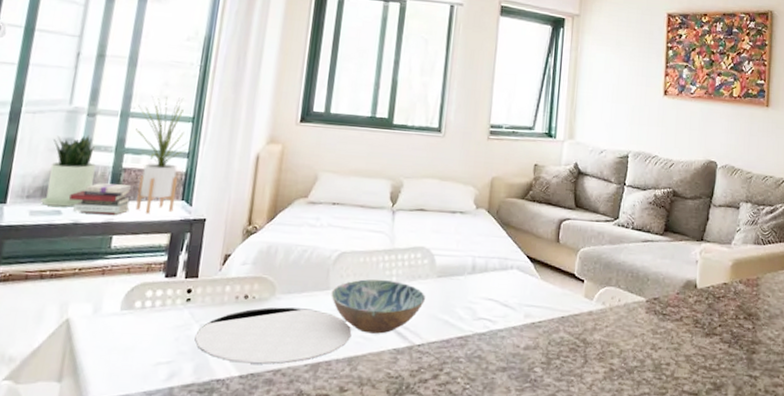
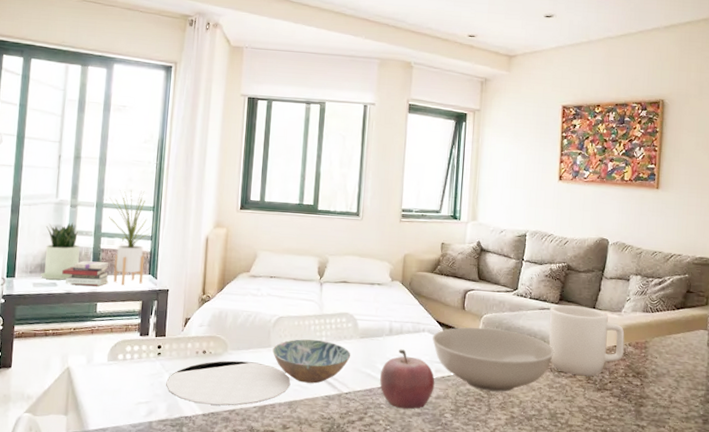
fruit: none [459,290,524,364] -> present [379,349,435,409]
bowl: none [521,263,659,341] -> present [432,327,555,393]
mug: none [652,236,735,319] -> present [548,305,625,376]

